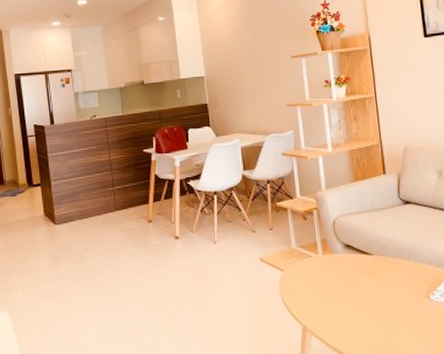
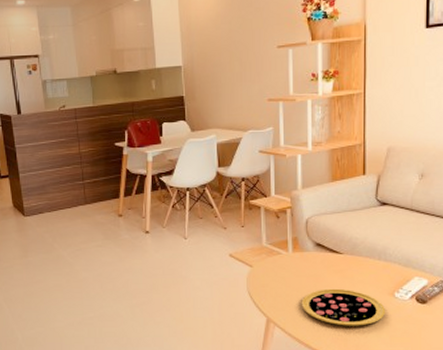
pizza: none [336,292,424,333] -> present [301,288,386,326]

